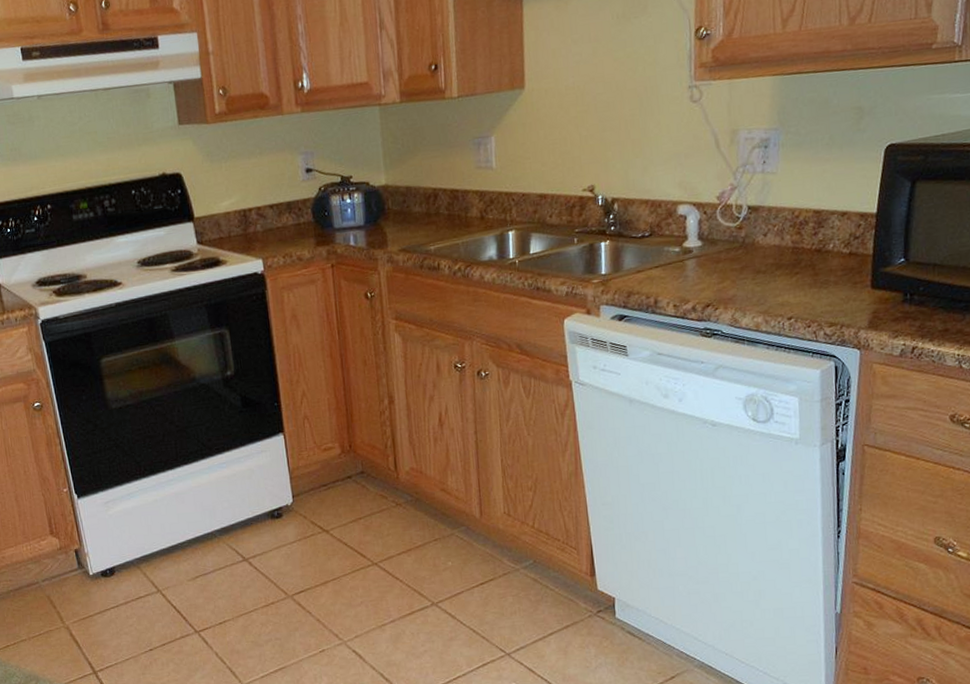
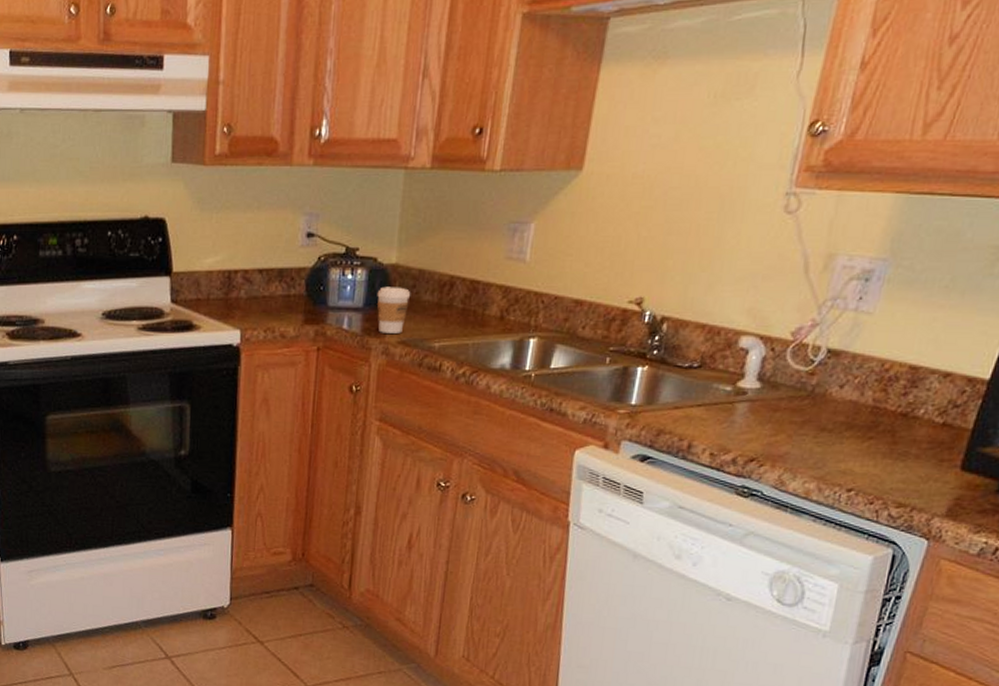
coffee cup: none [374,203,403,245] -> present [377,286,411,334]

